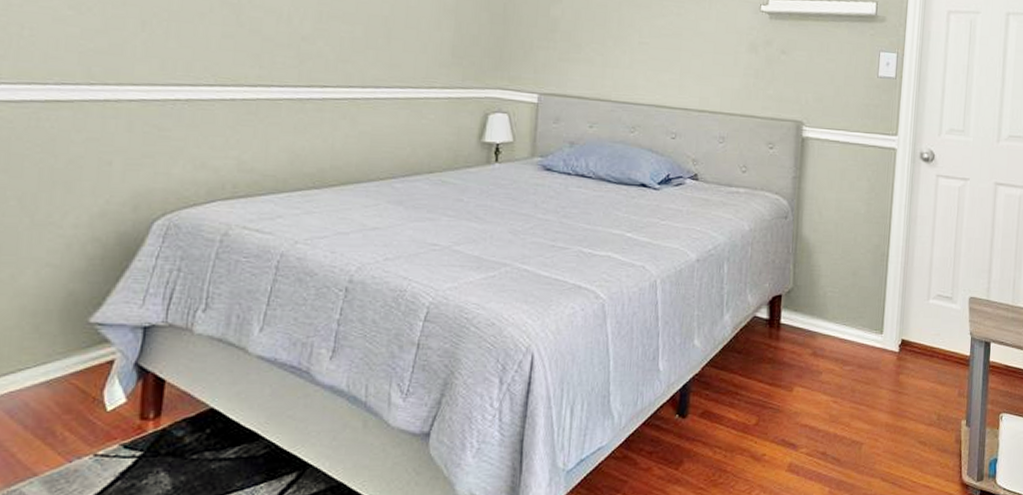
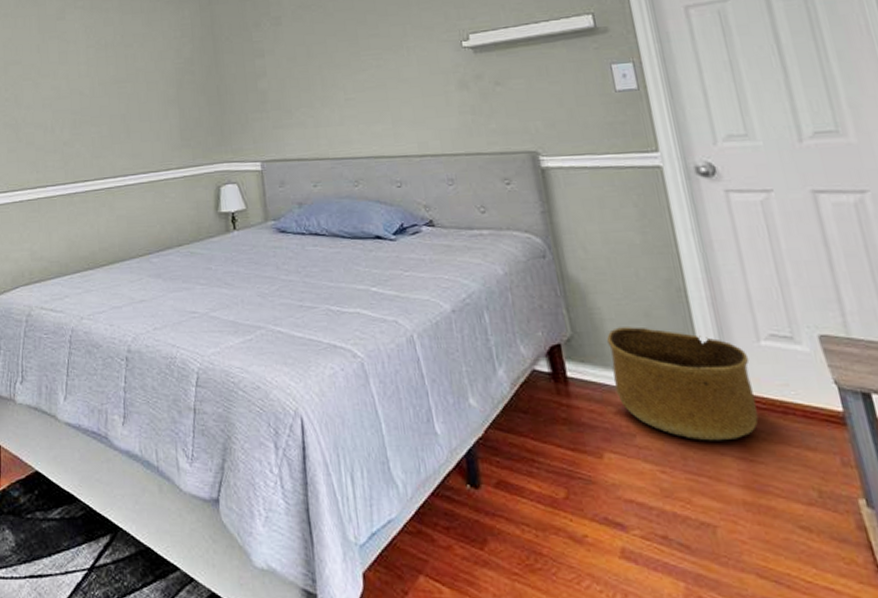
basket: none [815,283,919,378] -> present [606,327,759,441]

